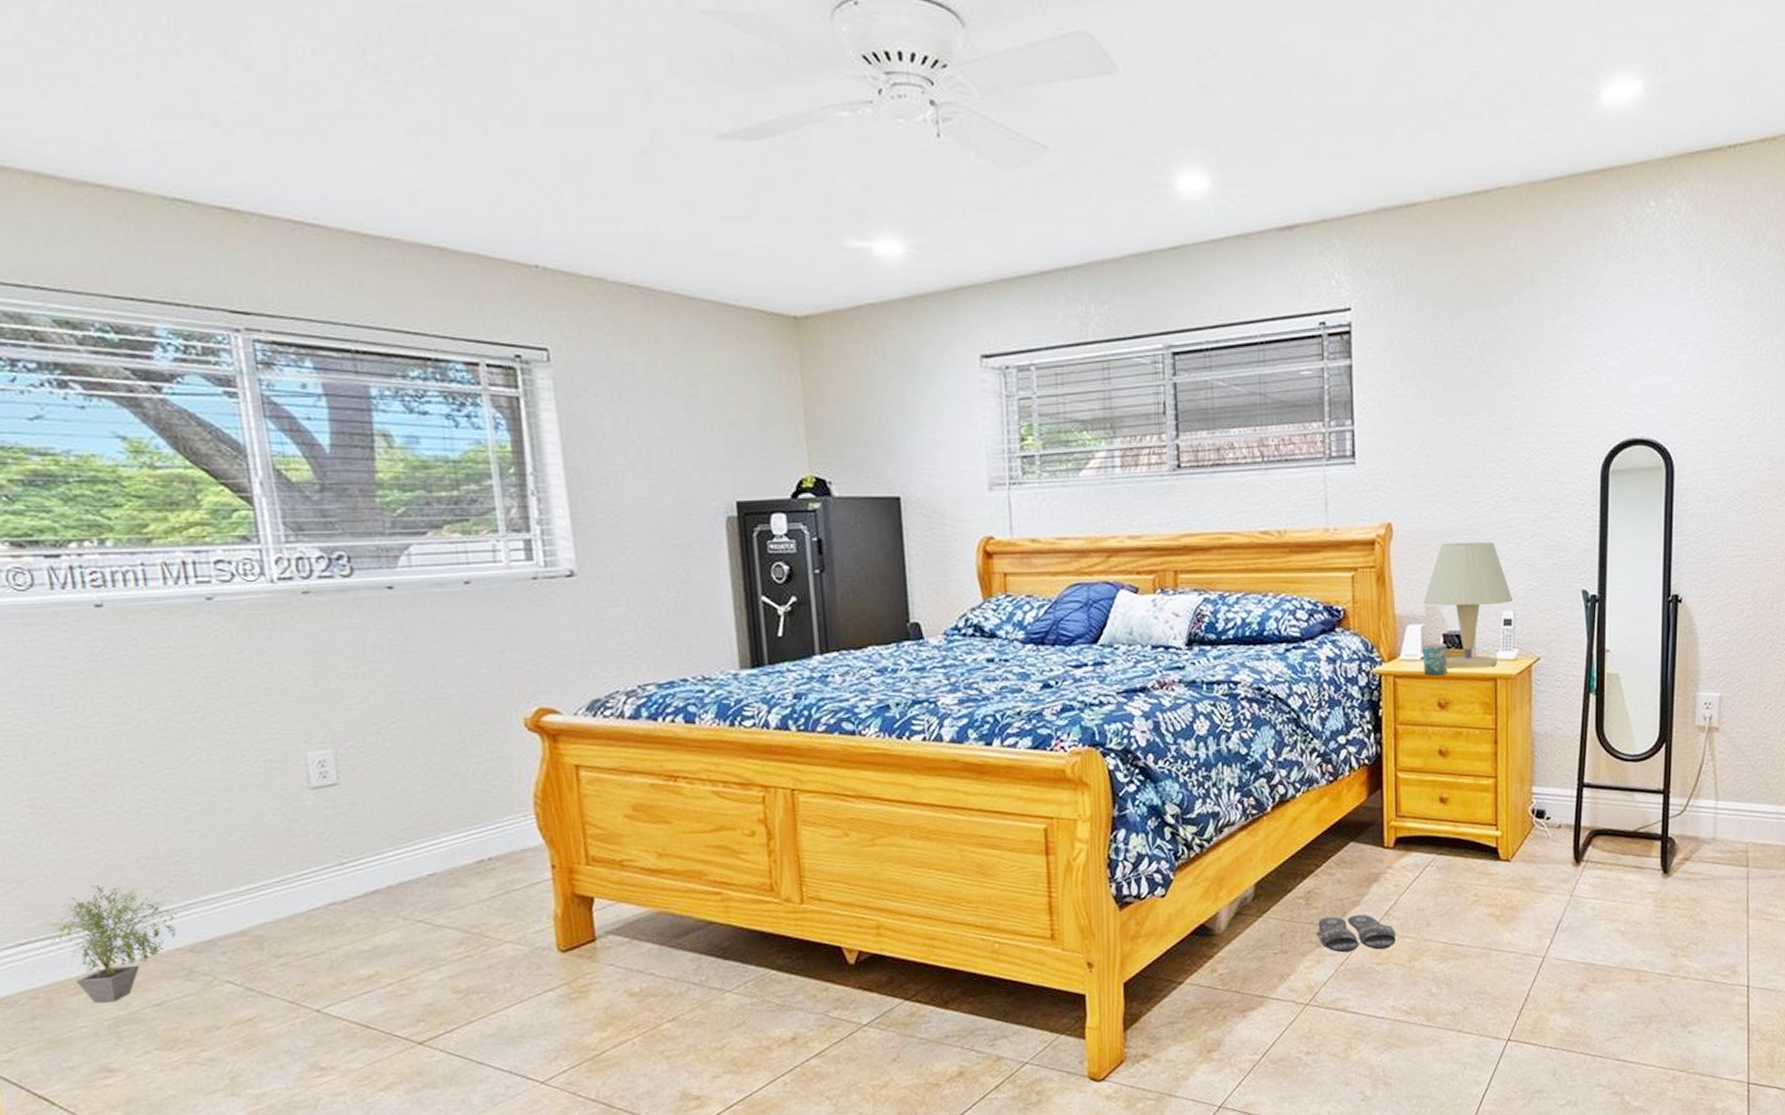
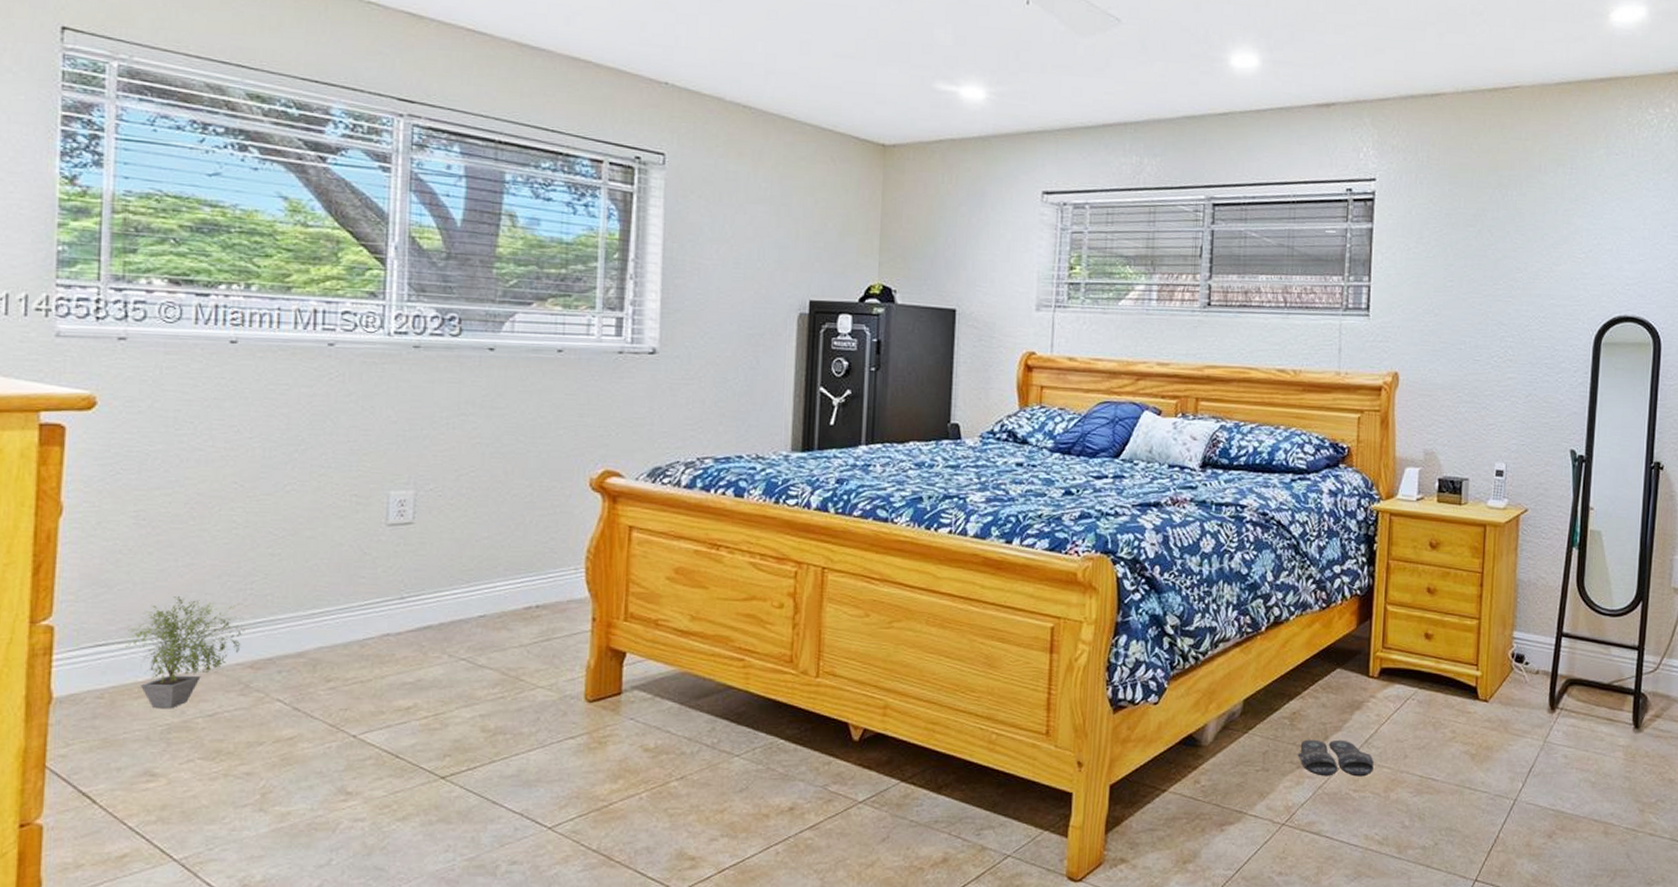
mug: present [1422,643,1448,676] -> none [1418,487,1442,518]
table lamp: present [1424,541,1512,669] -> none [1423,395,1505,514]

